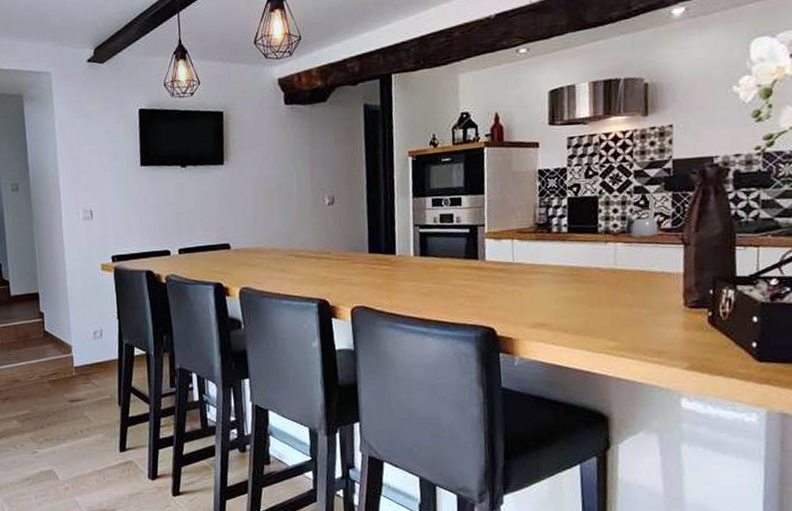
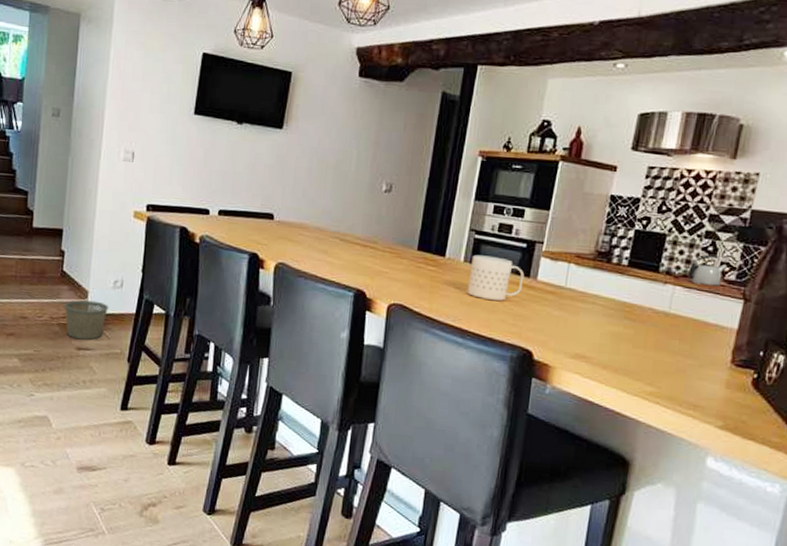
basket: none [51,353,93,393] -> present [64,300,109,340]
mug: none [420,246,473,288] -> present [467,254,525,301]

